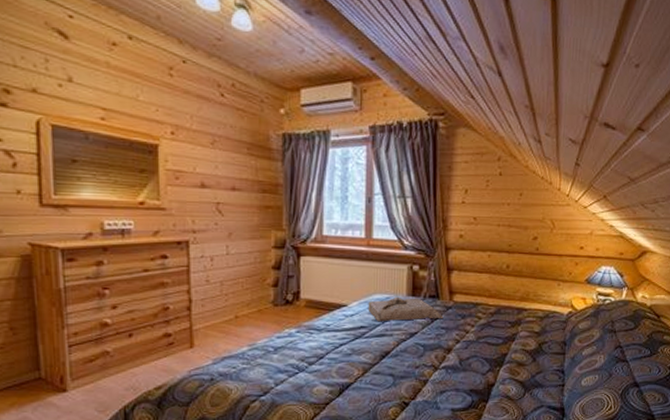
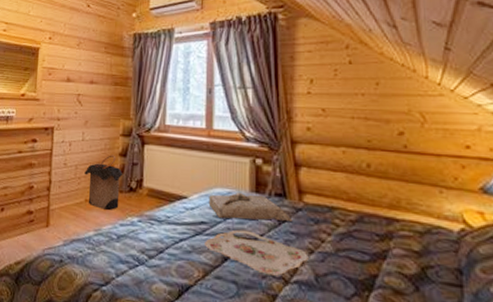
laundry hamper: none [232,268,277,324] -> present [84,155,123,210]
serving tray: none [364,330,455,365] -> present [205,229,309,276]

